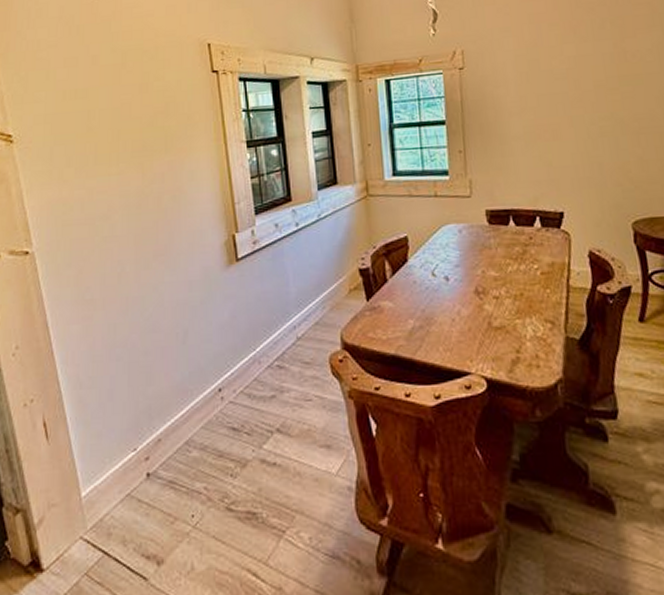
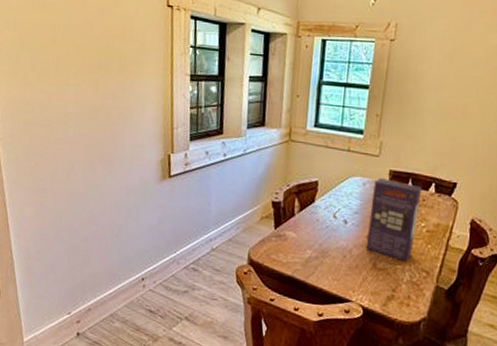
cereal box: none [471,220,530,314] -> present [365,178,422,262]

